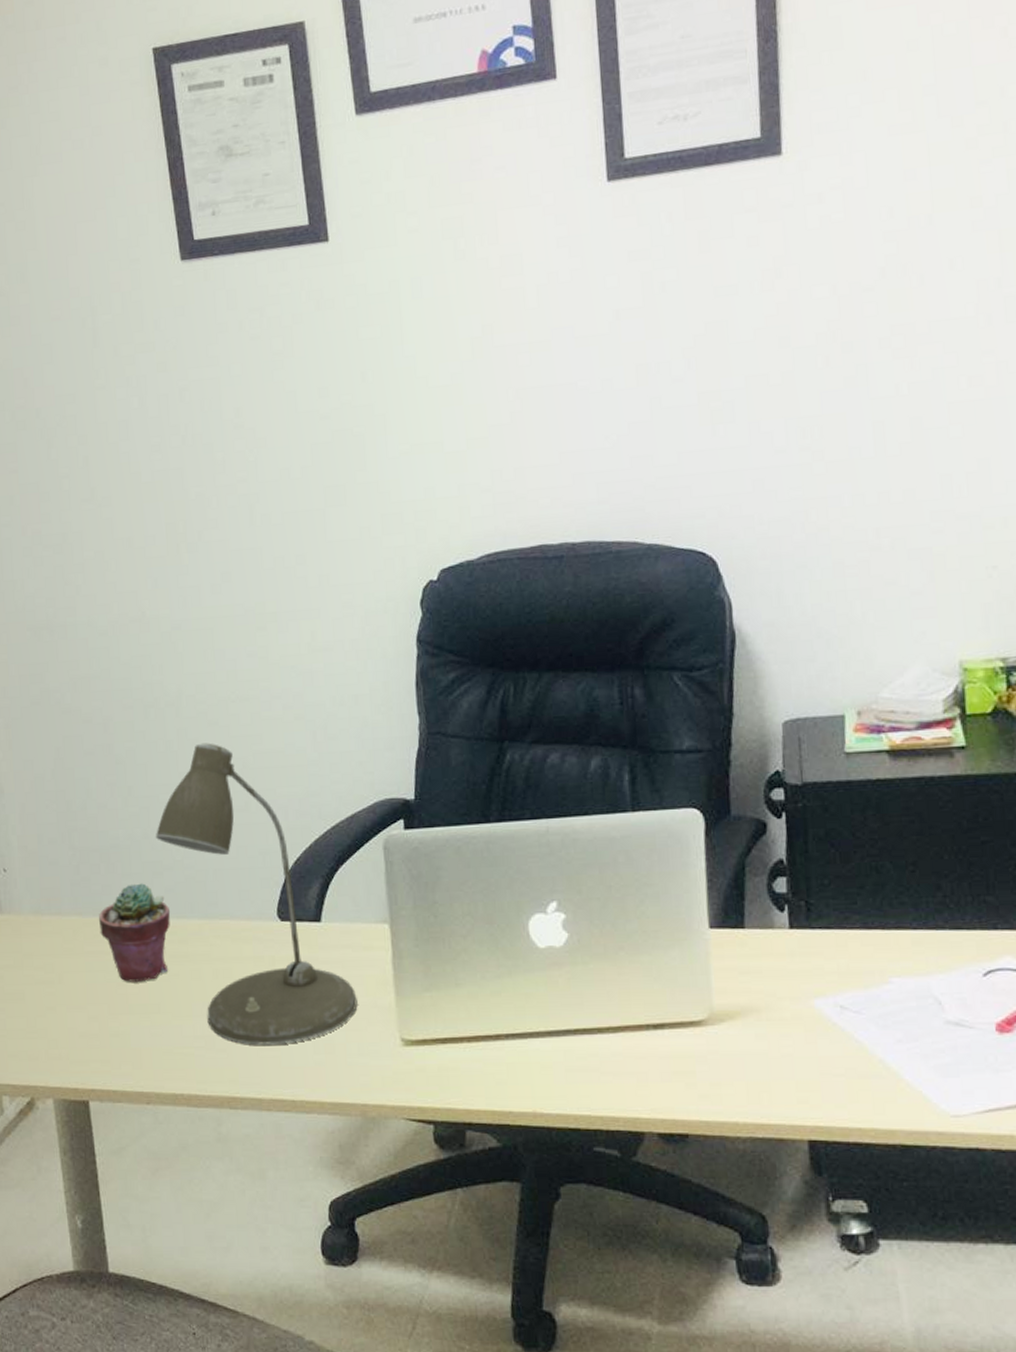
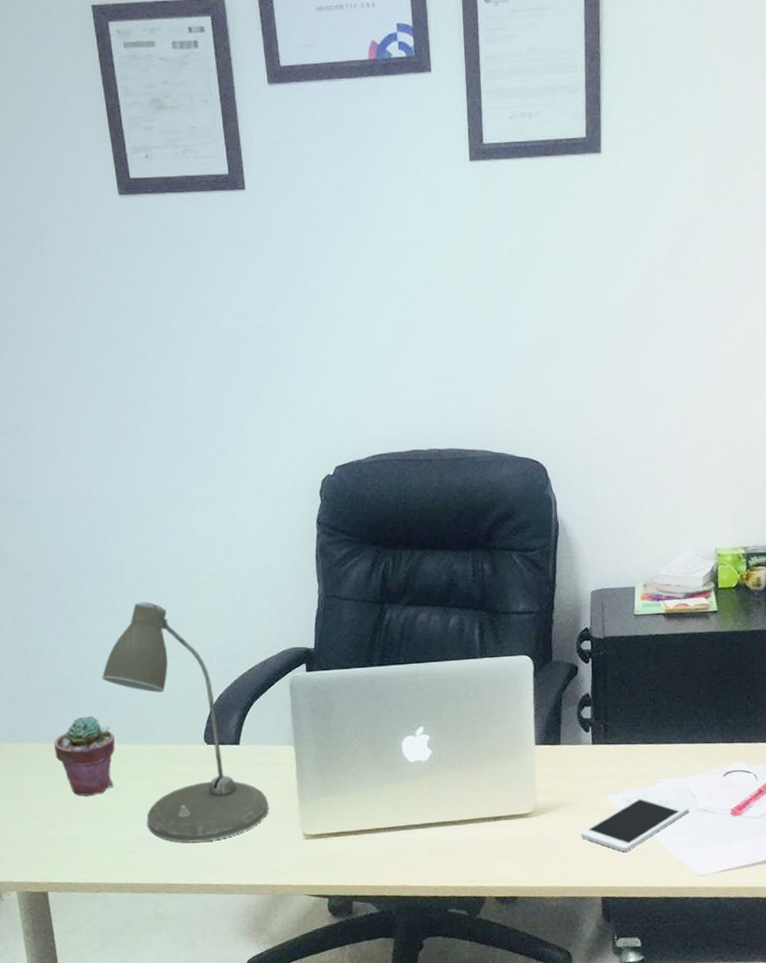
cell phone: none [776,999,935,1078] -> present [580,794,690,852]

